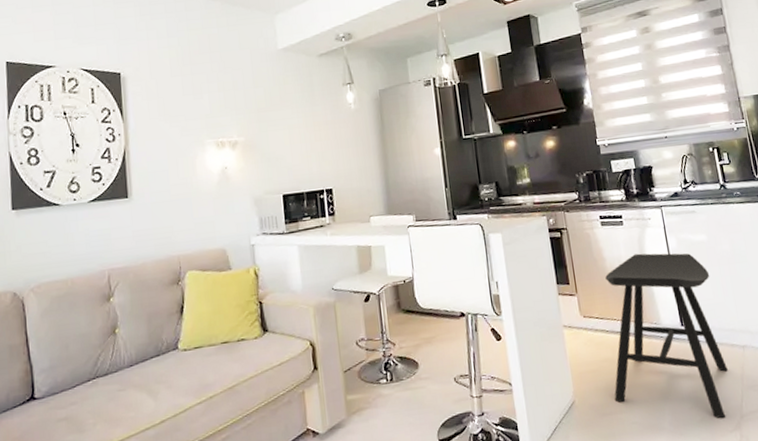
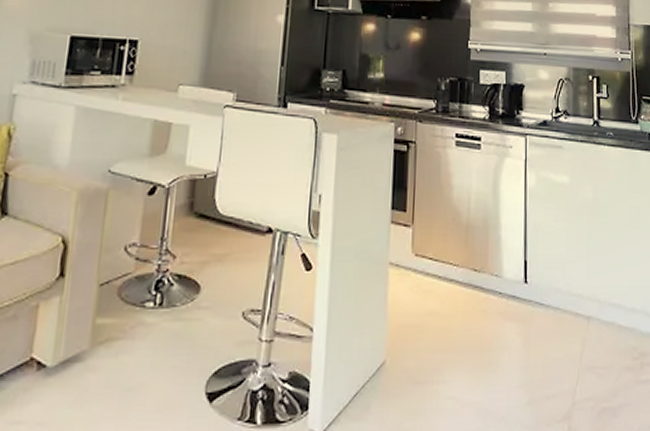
stool: present [605,253,728,418] -> none [433,186,567,403]

